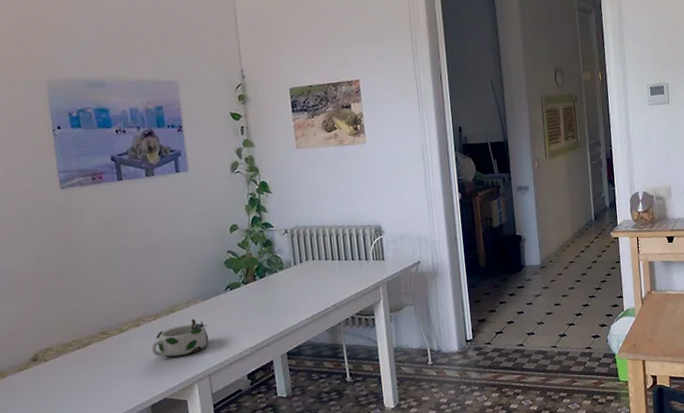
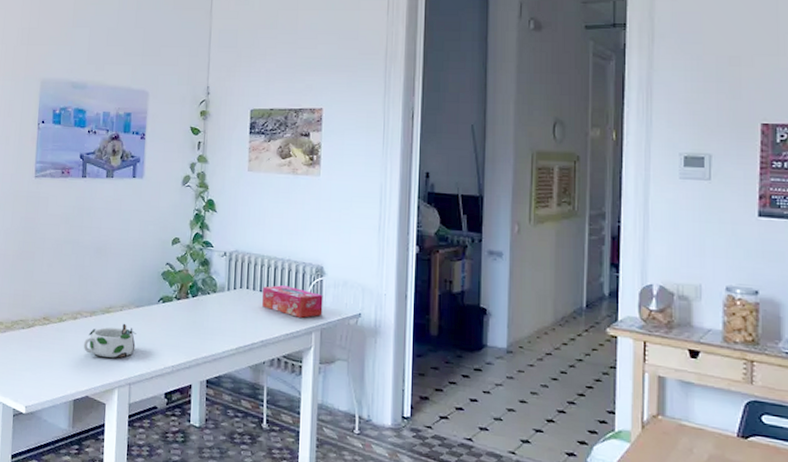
tissue box: none [328,249,386,276] -> present [262,285,323,318]

